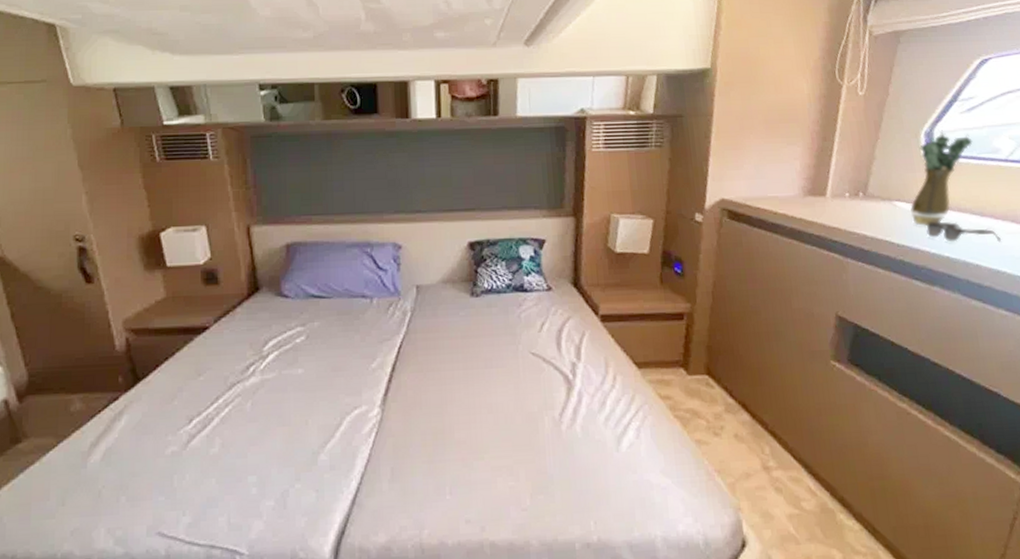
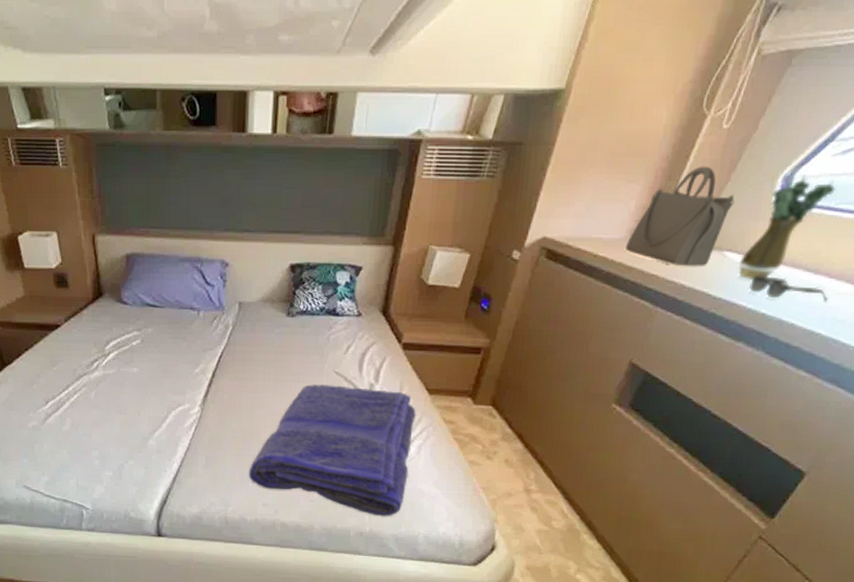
towel: none [444,367,631,521] -> present [248,384,416,517]
handbag: none [801,127,889,218] -> present [625,166,735,267]

